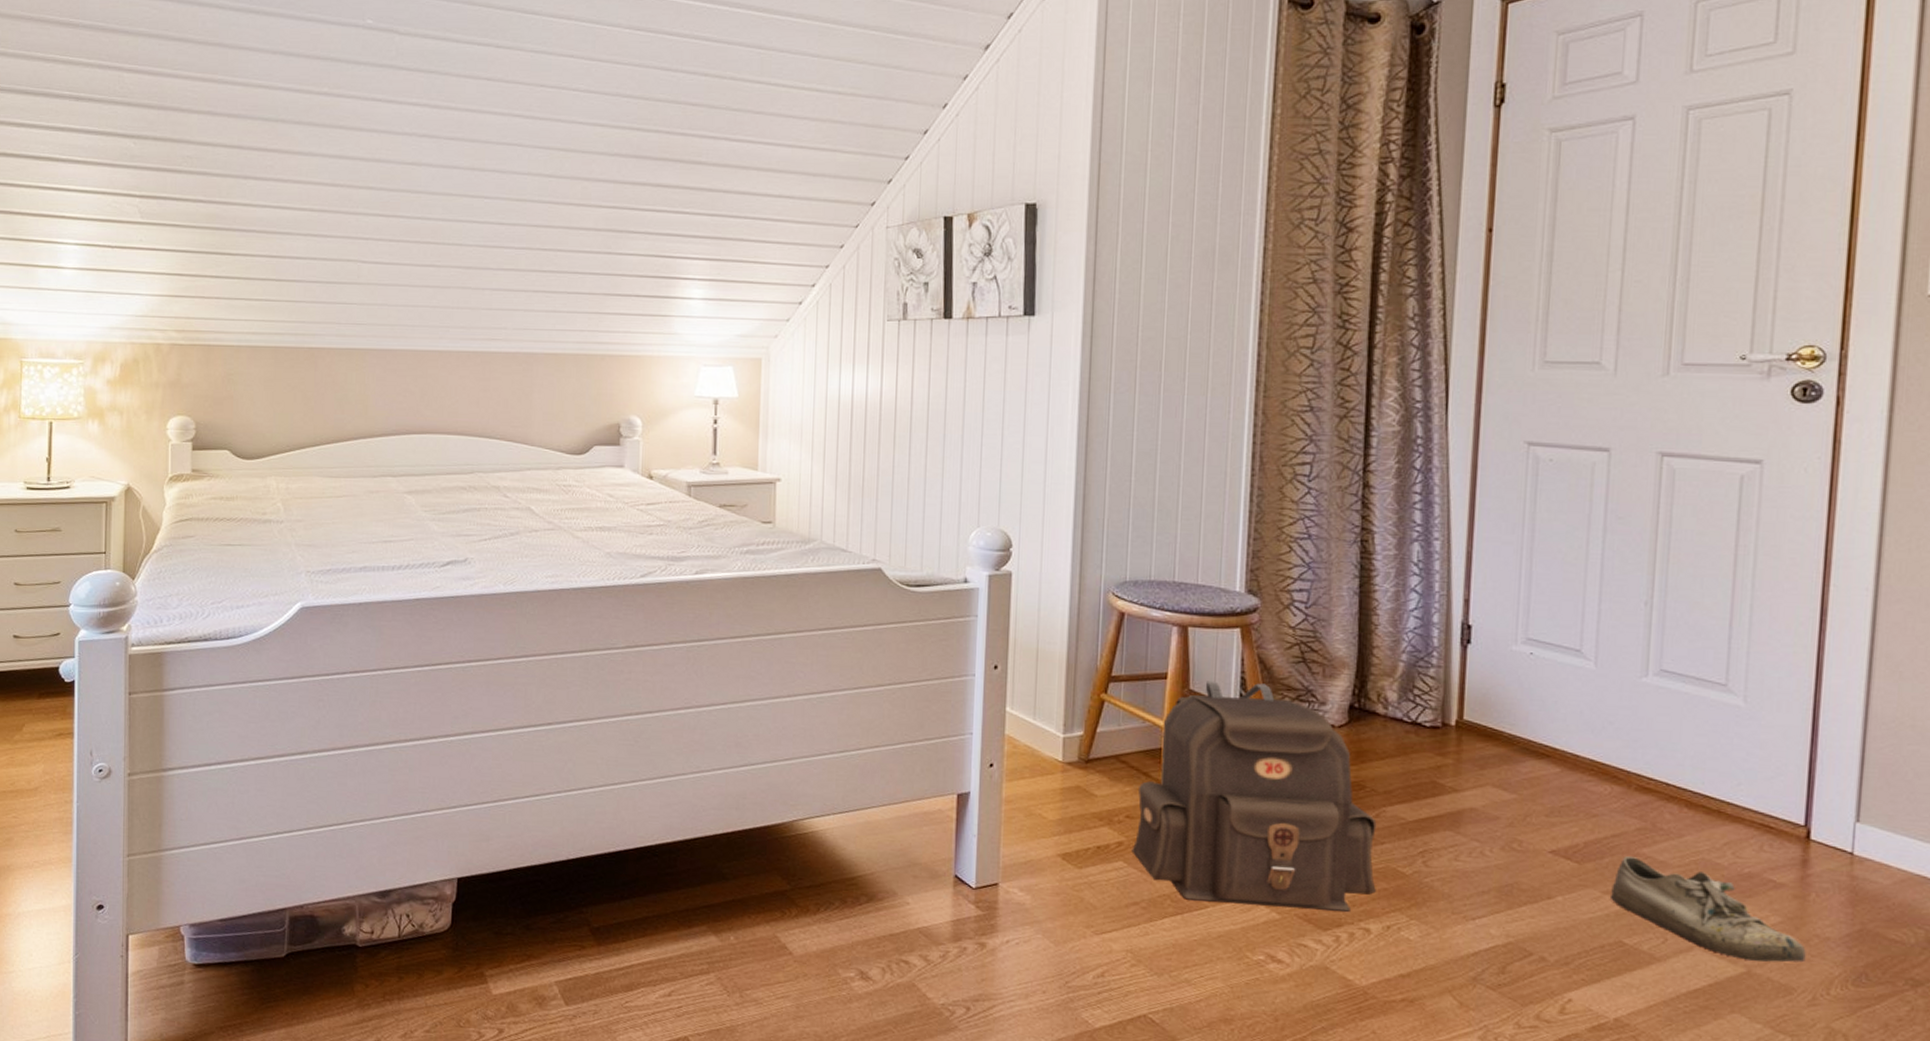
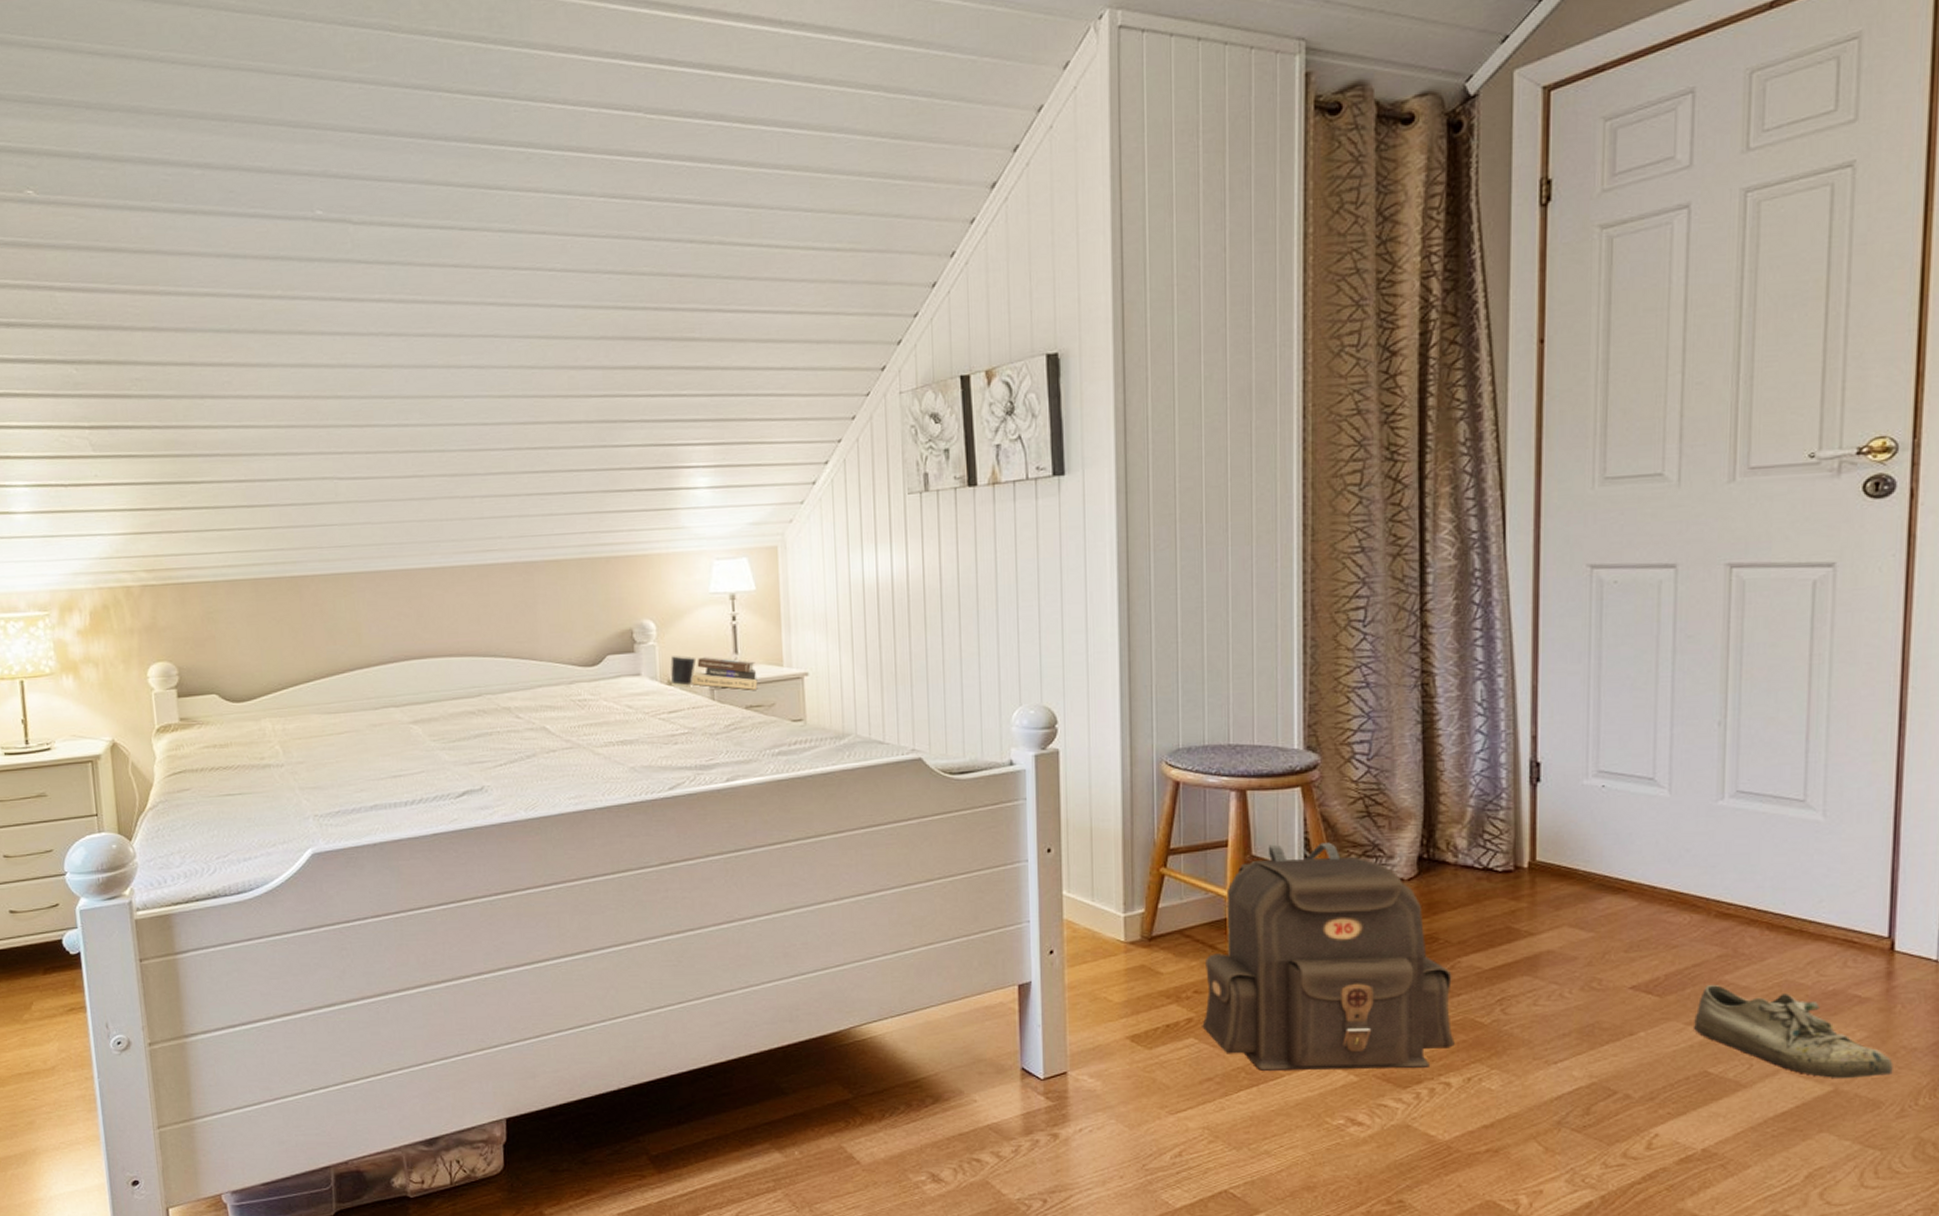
mug: none [651,452,677,482] -> present [670,655,697,688]
books: none [670,455,733,490] -> present [690,657,758,690]

